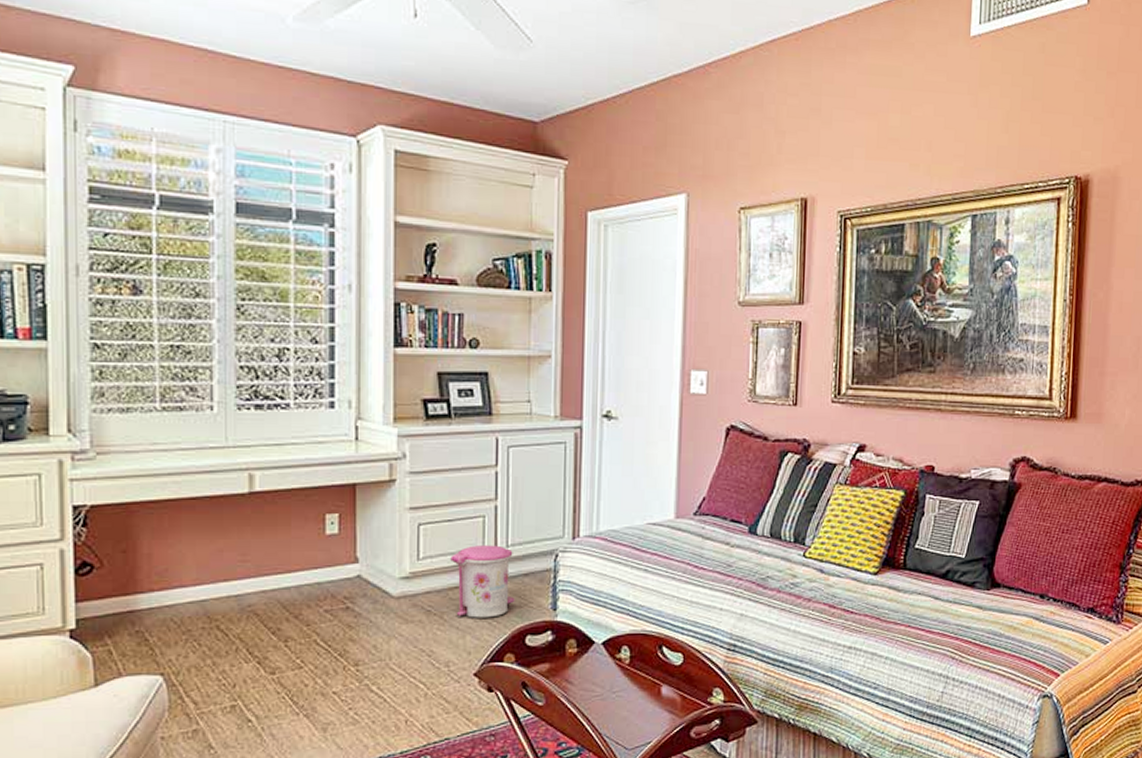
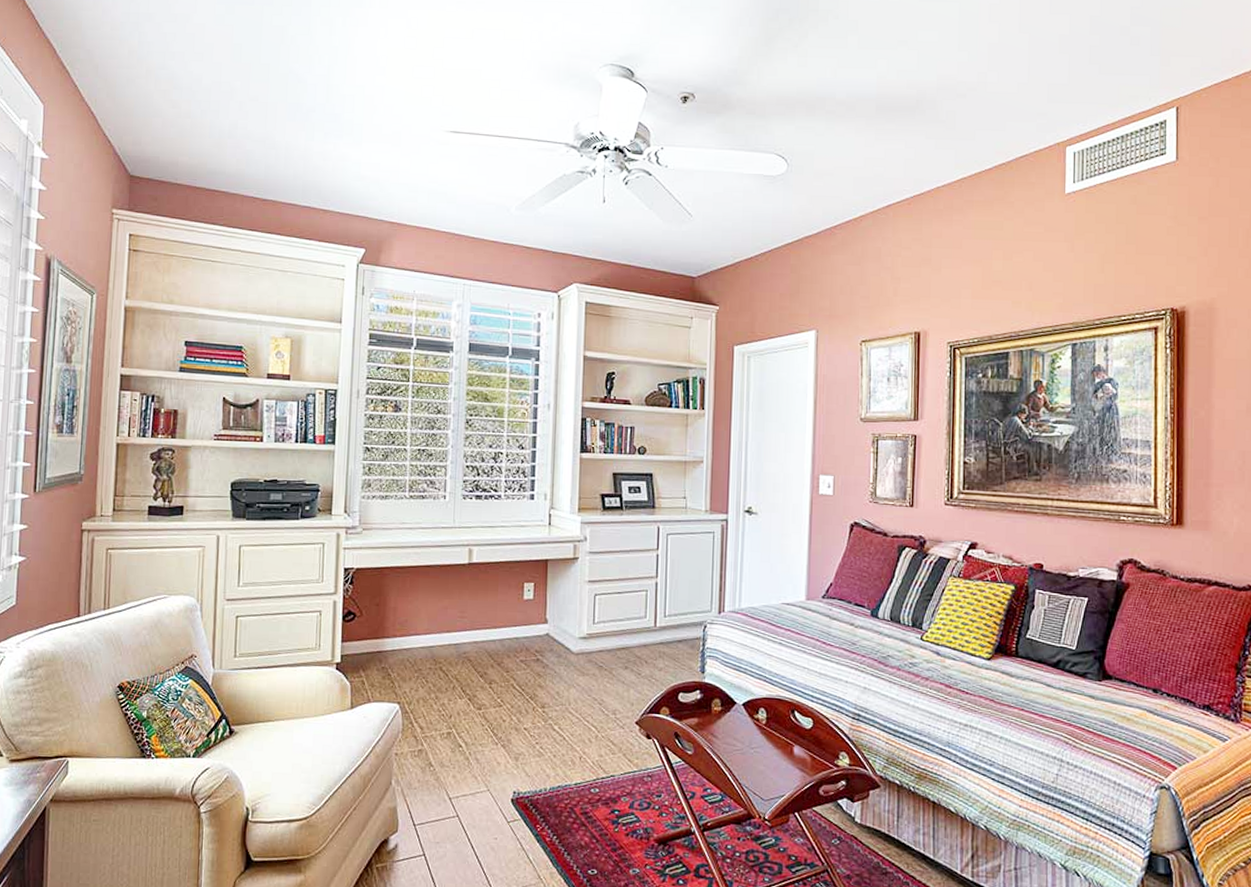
trash can: present [450,545,515,618] -> none [619,614,671,676]

